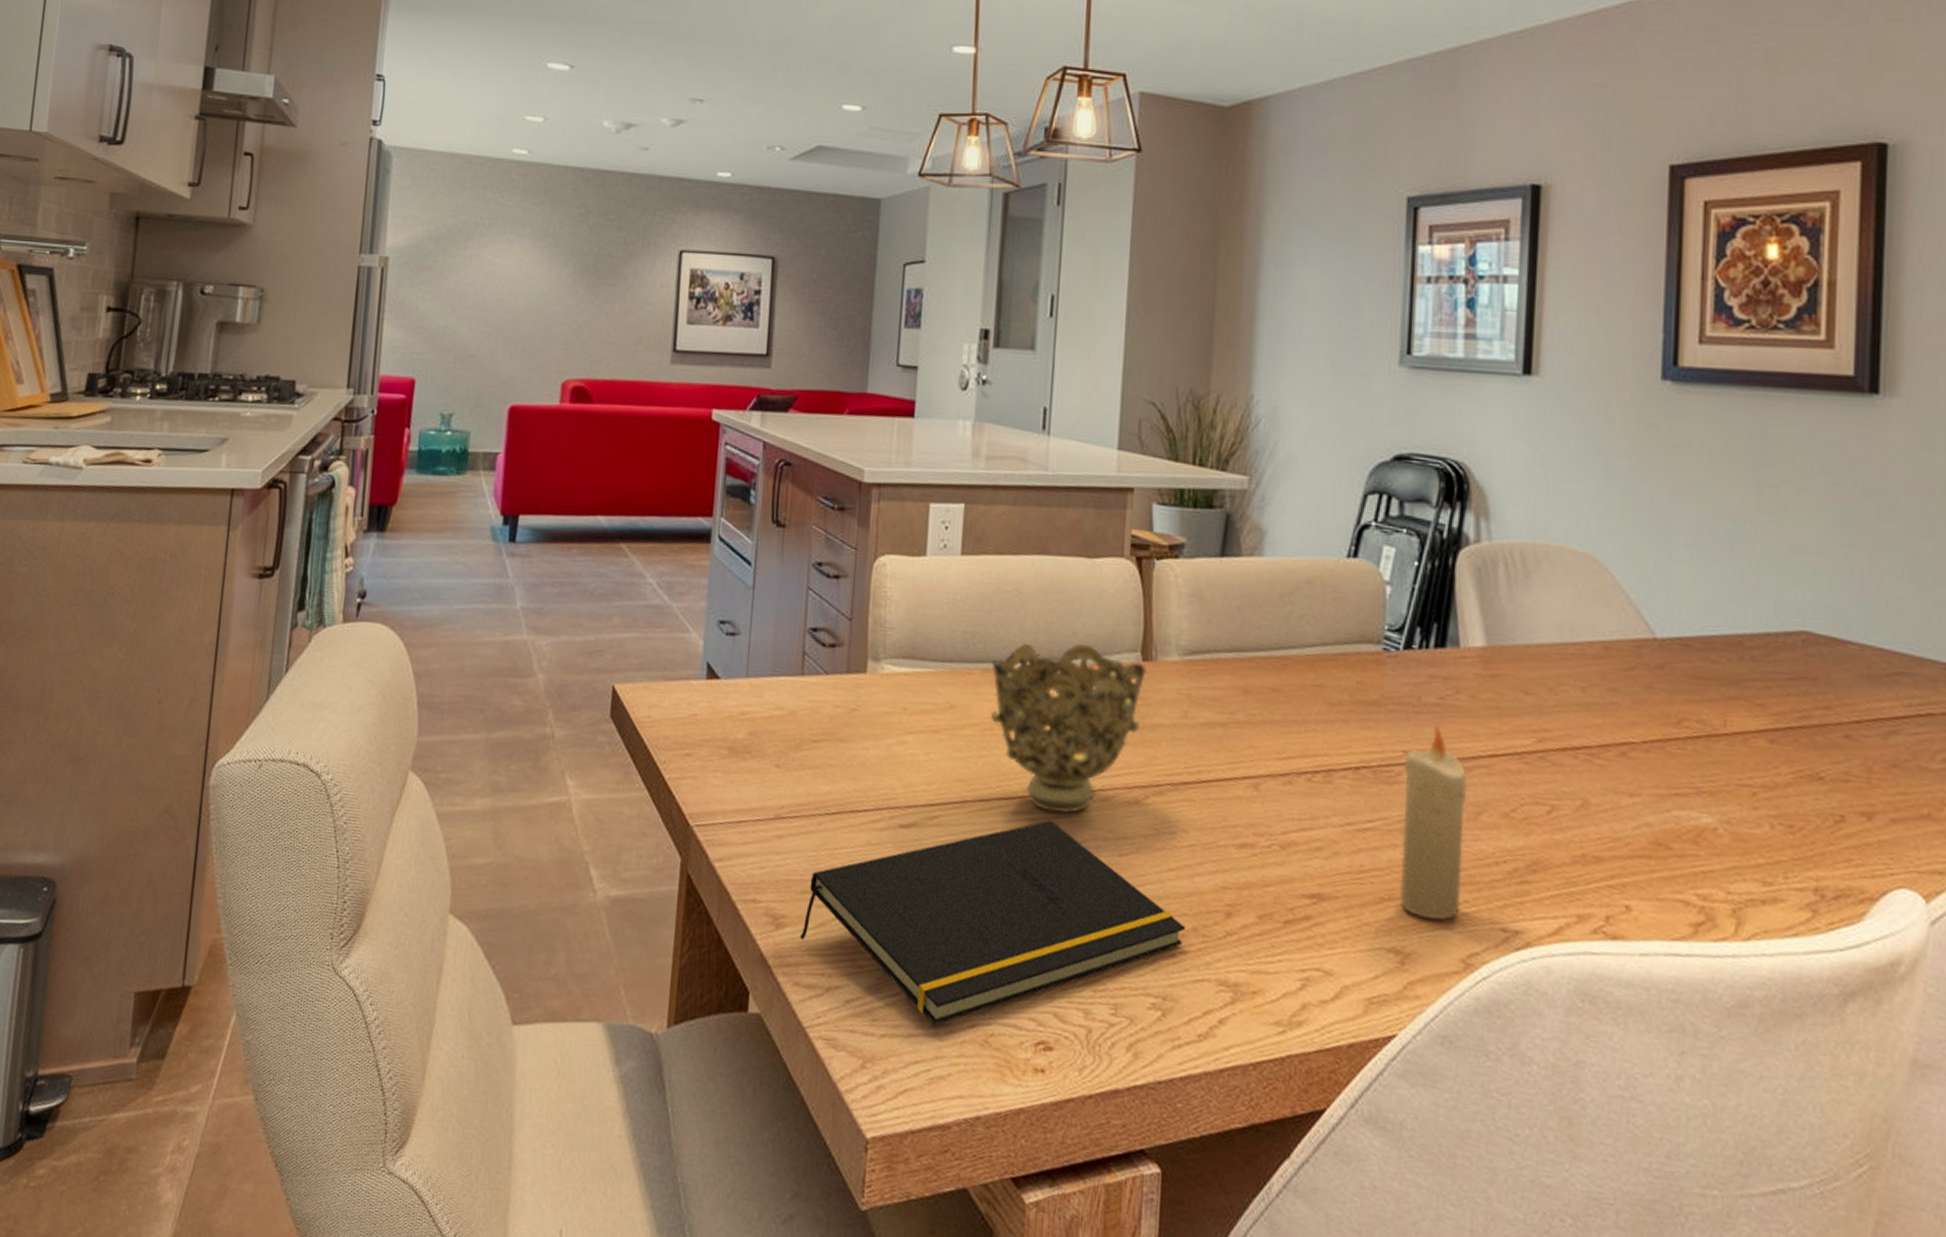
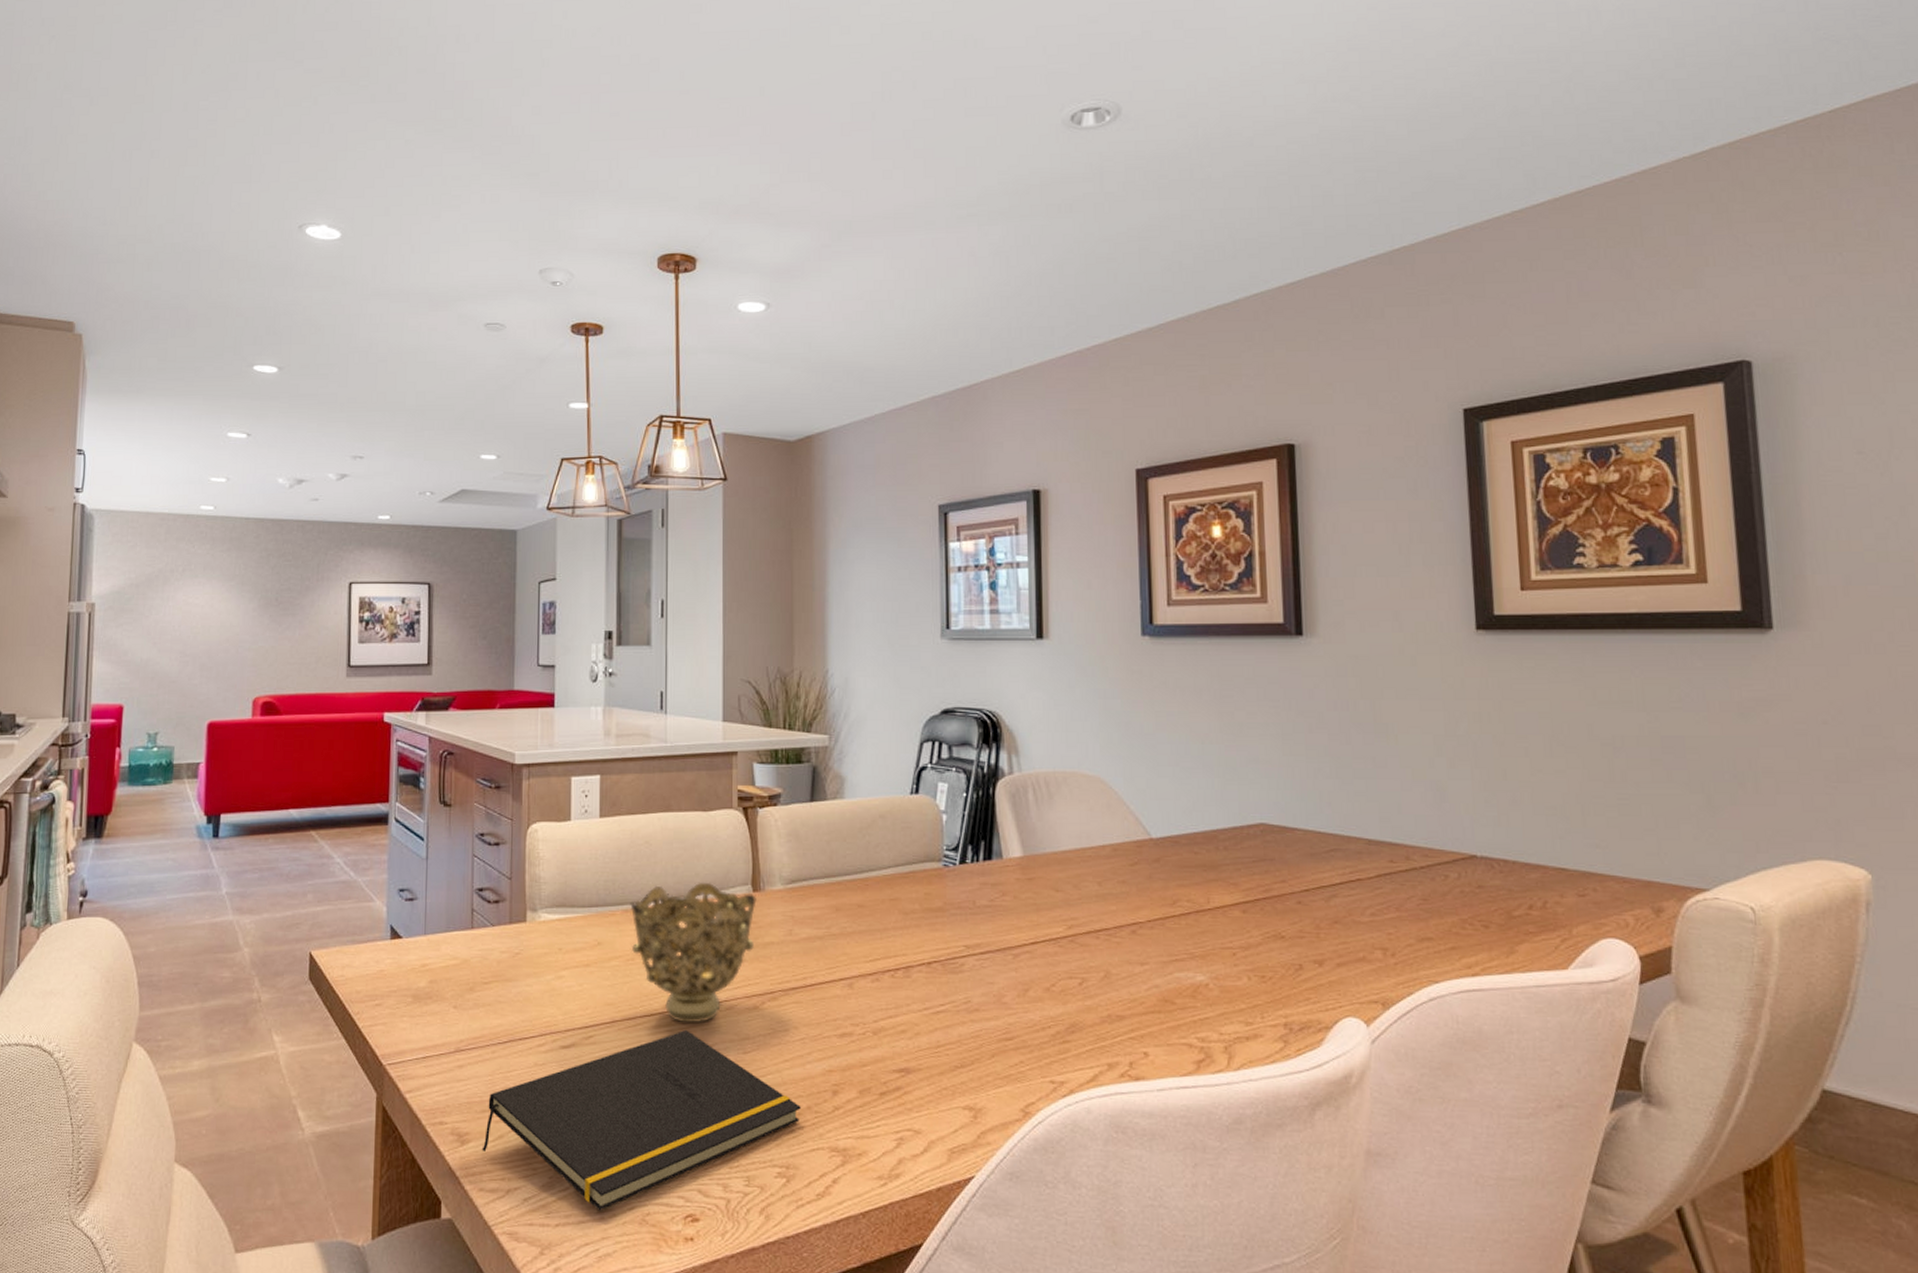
candle: present [1399,724,1468,921] -> none [965,922,1017,1080]

